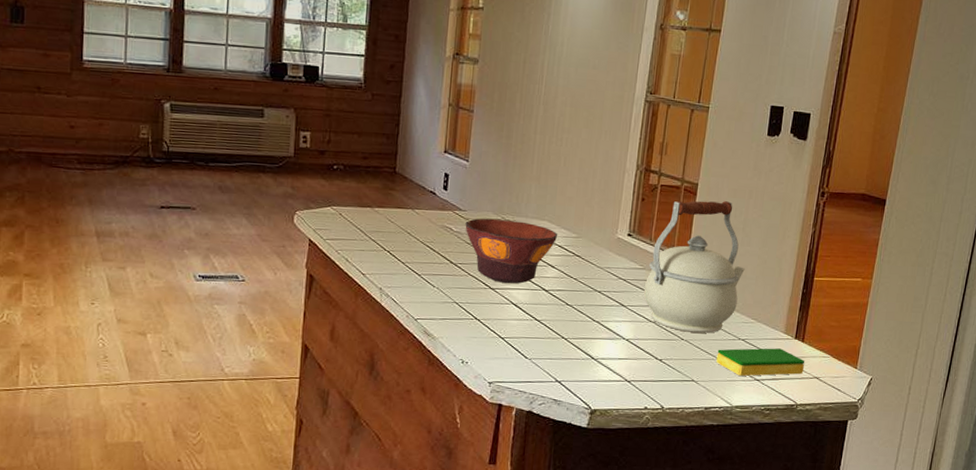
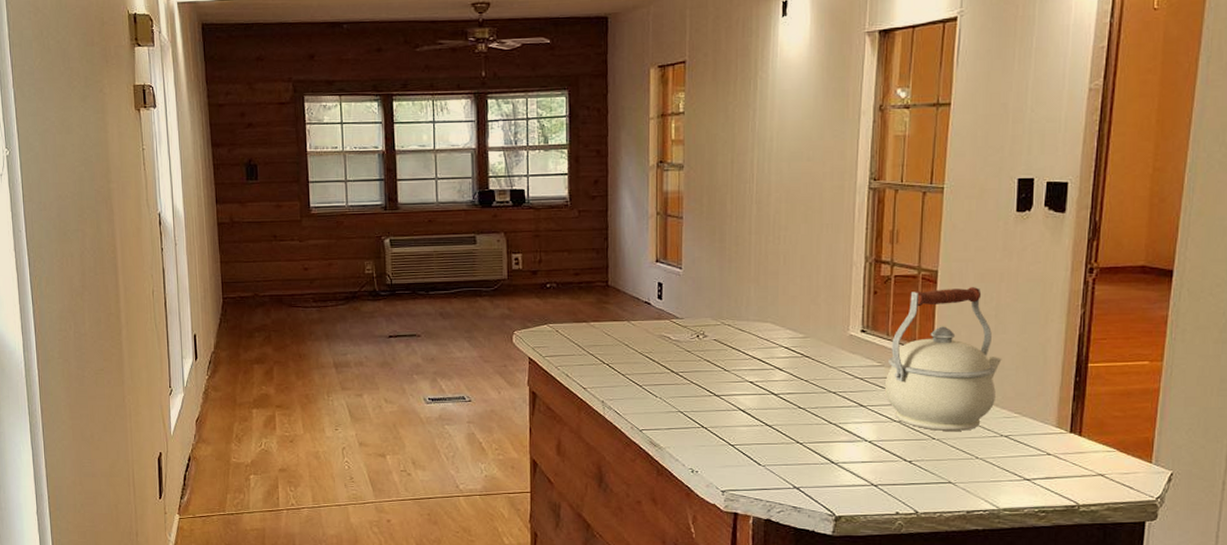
bowl: present [465,218,558,284] -> none [683,324,784,390]
dish sponge: present [716,348,805,376] -> none [976,444,1085,475]

